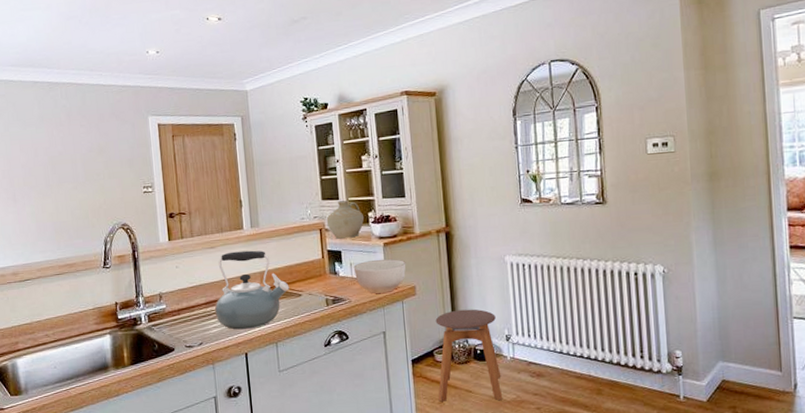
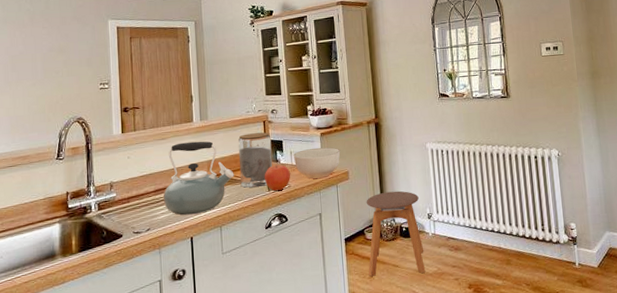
jar: none [292,241,331,302] -> present [237,132,273,188]
fruit: none [322,277,351,306] -> present [264,165,291,191]
ceramic jug: present [326,200,364,239] -> none [269,96,303,130]

